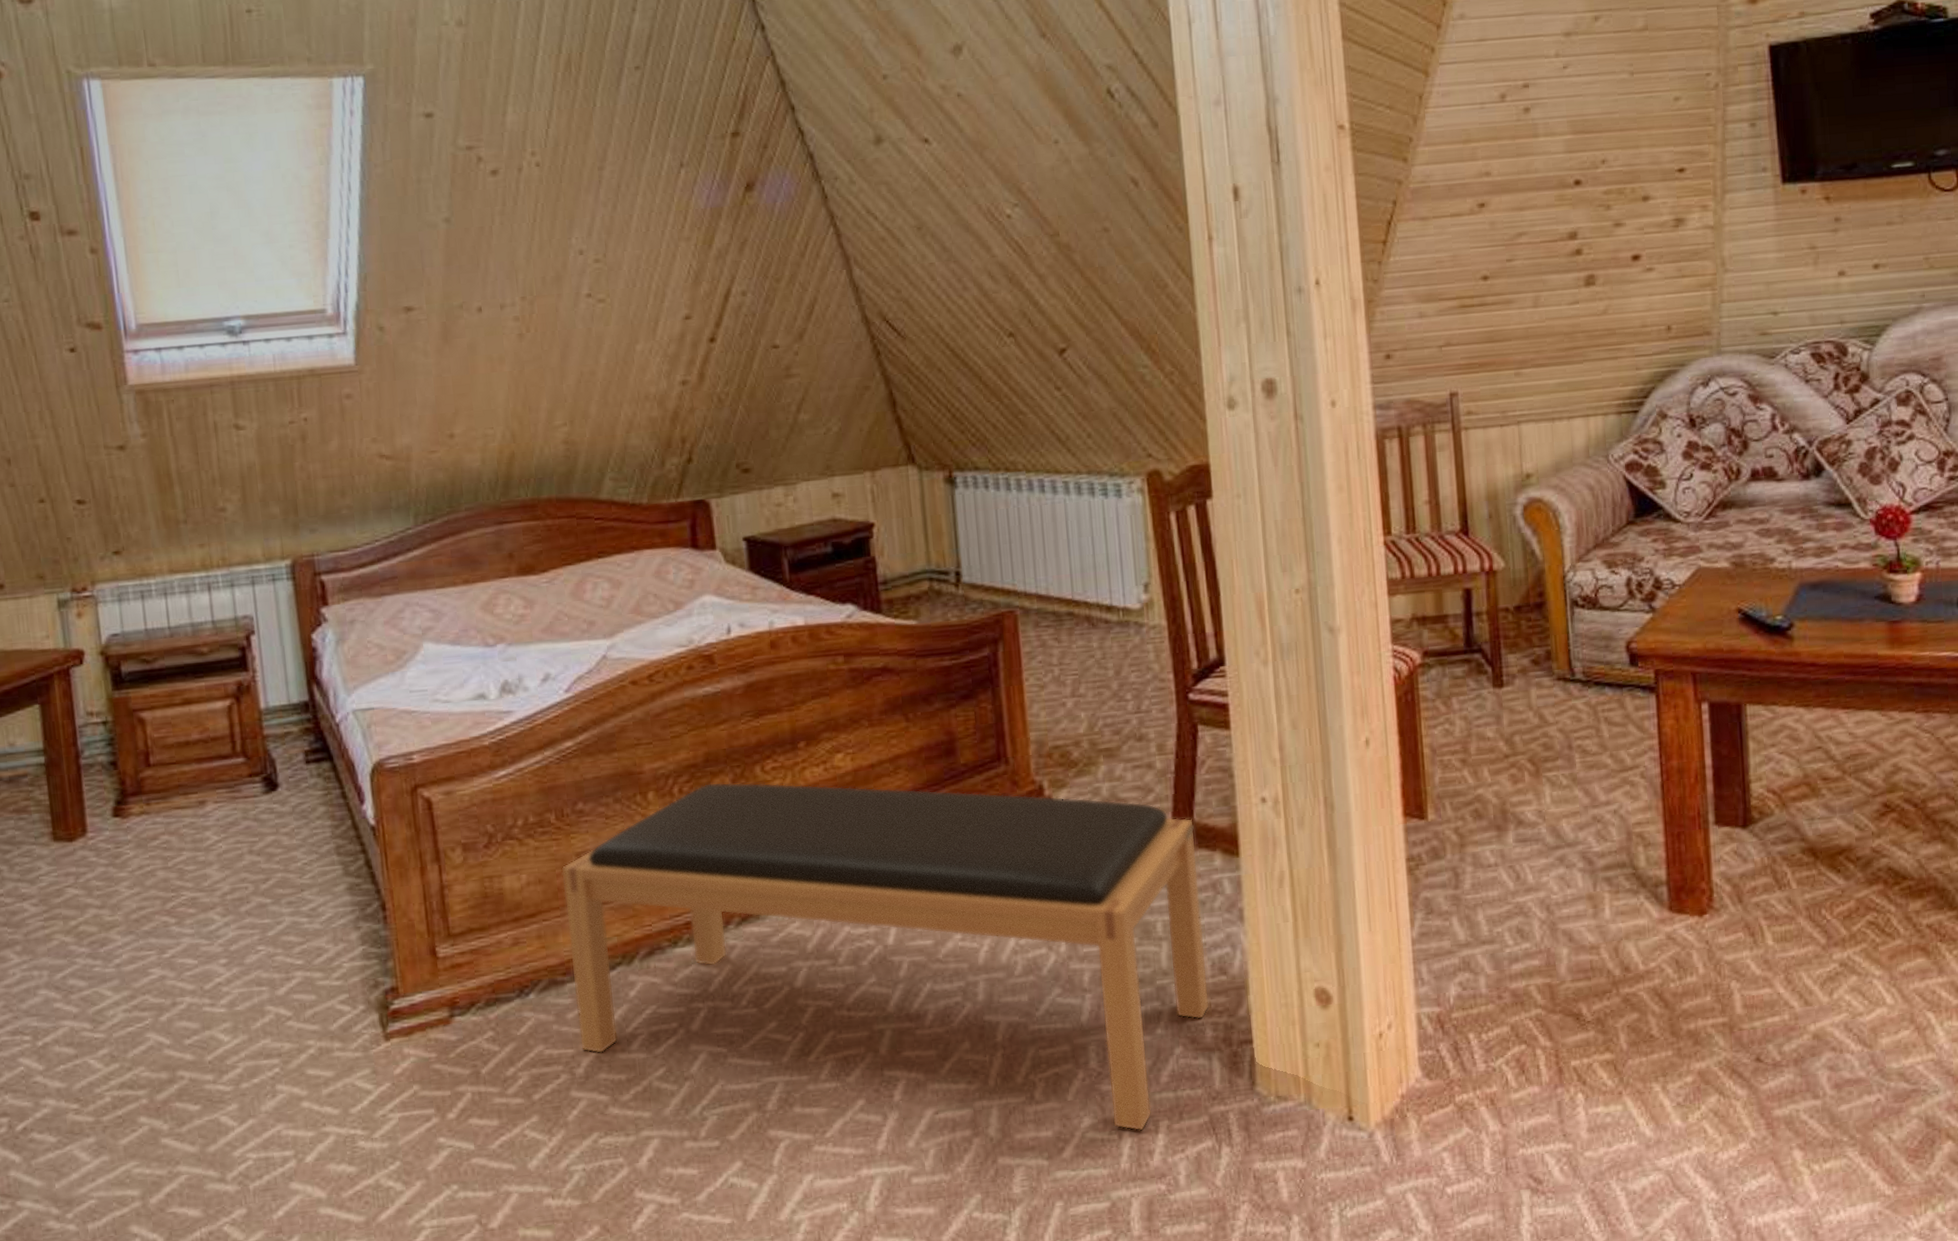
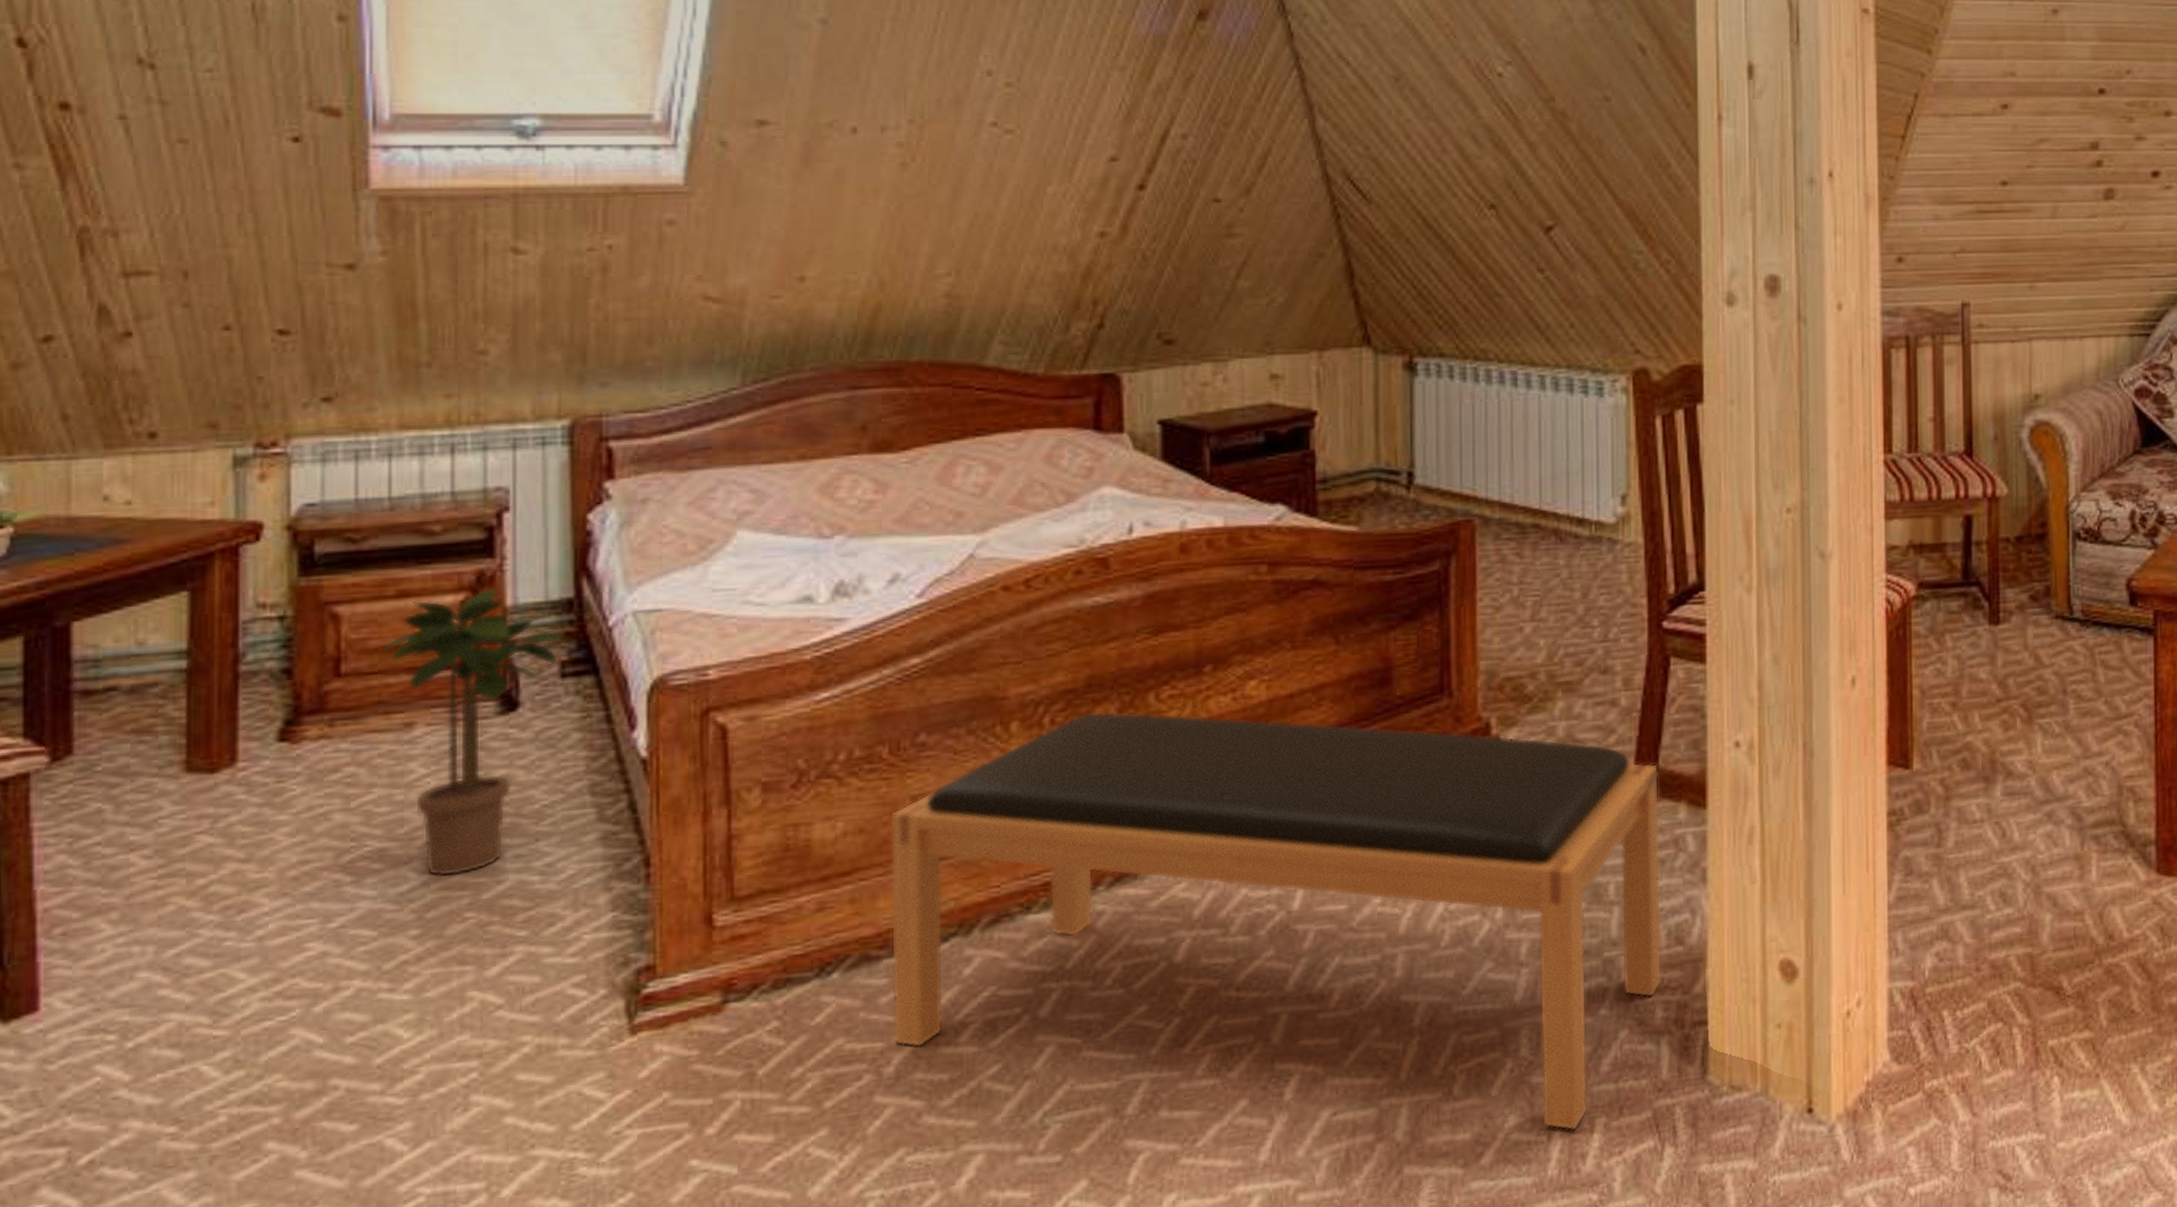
potted plant: none [177,694,305,919] -> present [383,587,564,877]

